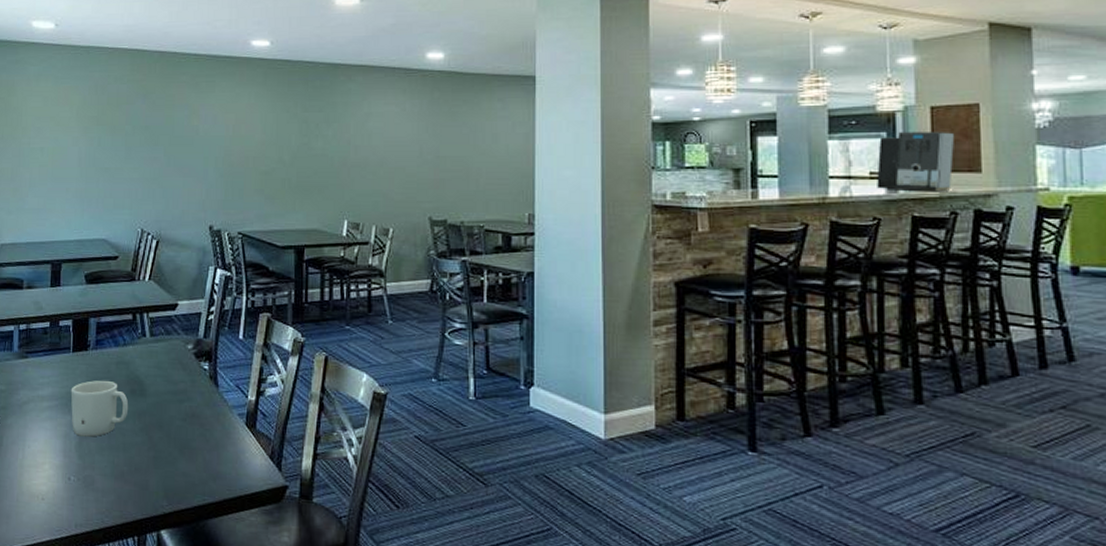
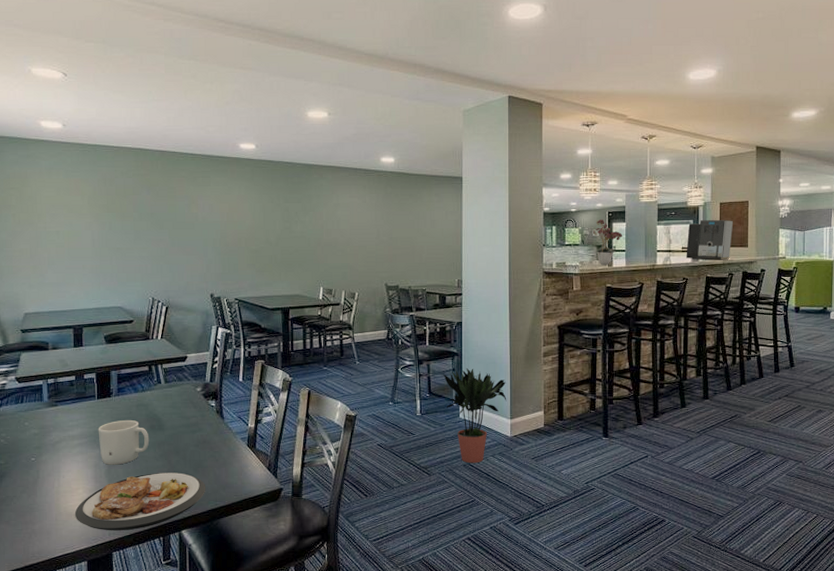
plate: none [38,451,193,524] -> present [74,472,206,531]
potted plant: none [507,337,599,475] -> present [443,368,507,464]
flower arrangement: none [727,131,774,197] -> present [593,219,623,266]

